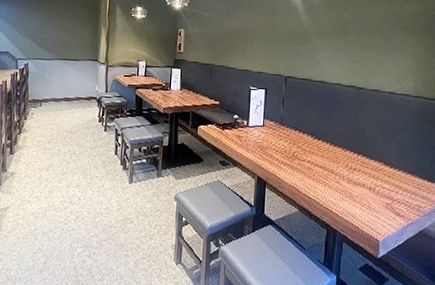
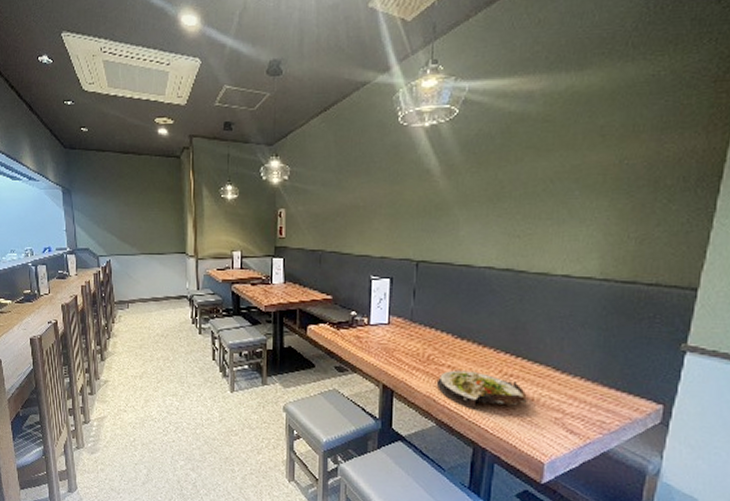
salad plate: none [299,164,366,197] -> present [436,370,527,410]

